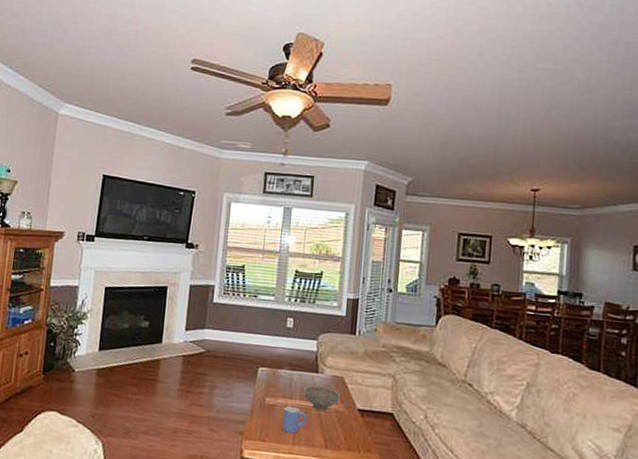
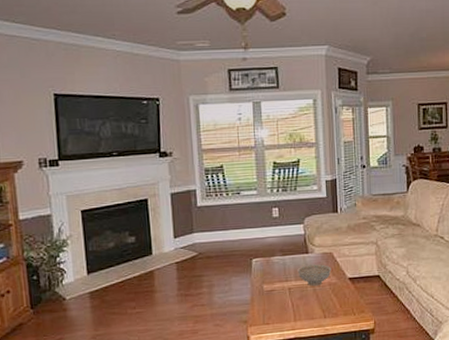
mug: present [282,406,306,434] -> none [281,287,303,312]

